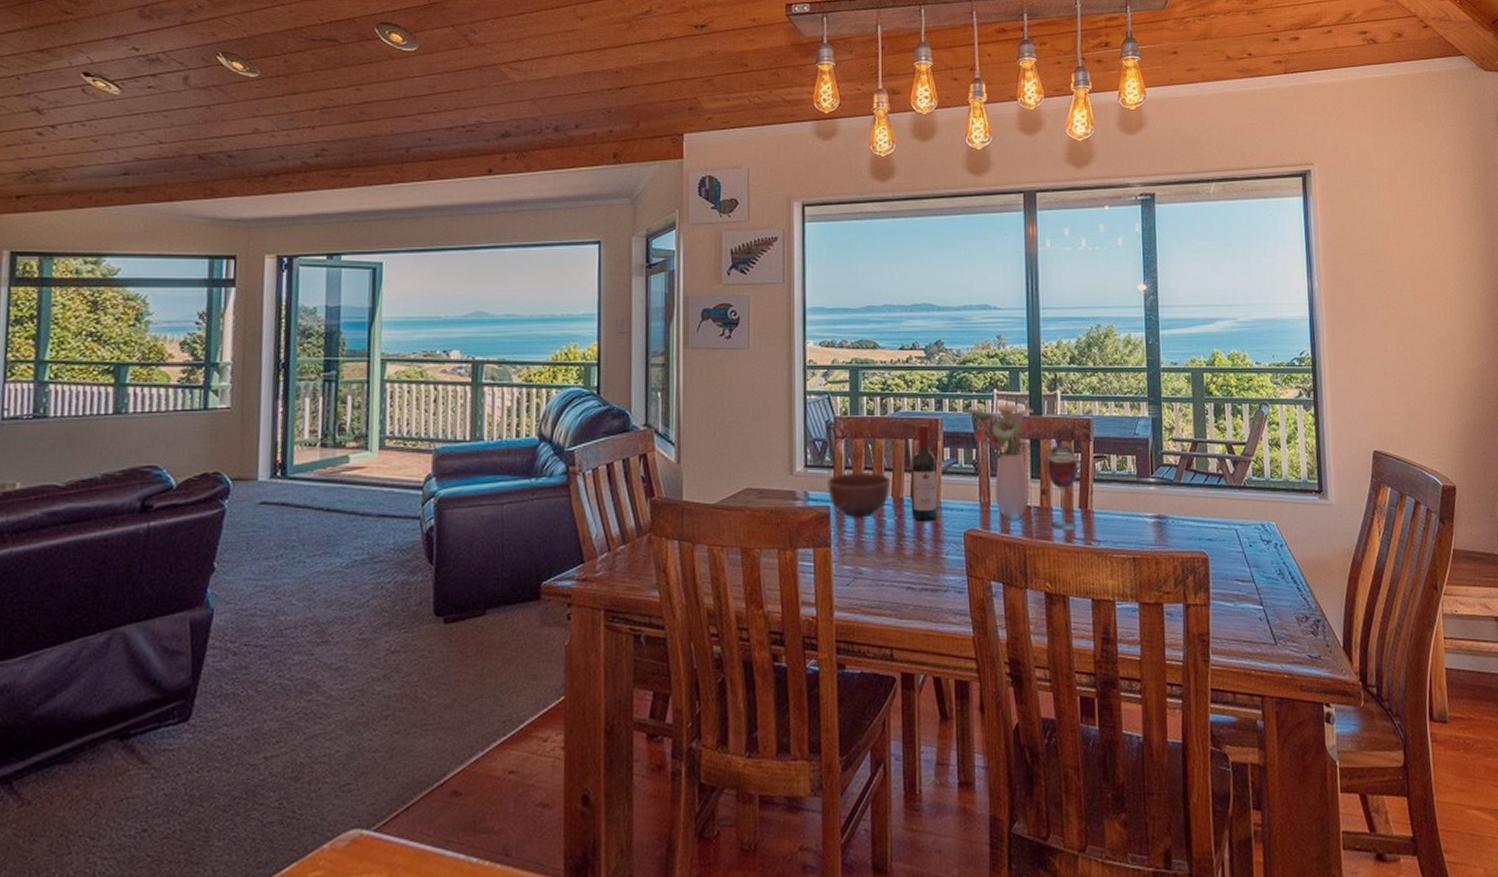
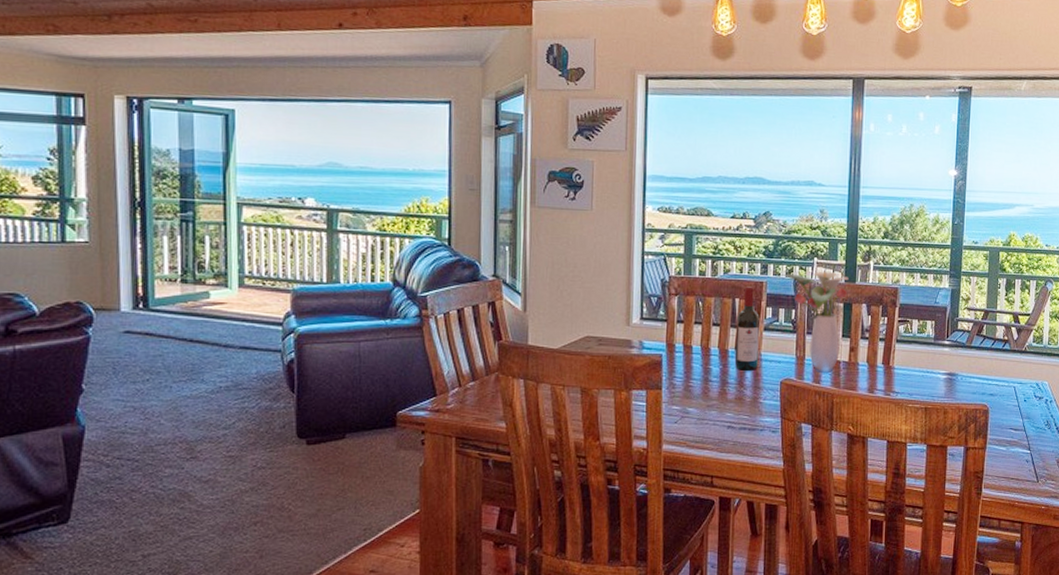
bowl: present [827,471,891,519] -> none [660,325,718,366]
wineglass: present [1047,446,1078,531] -> none [856,310,884,383]

